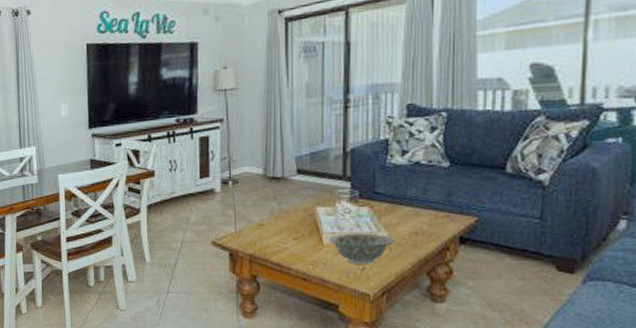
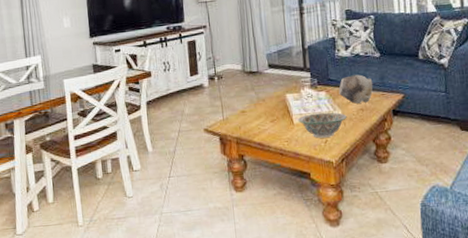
seashell: none [387,188,435,225] -> present [338,74,373,104]

